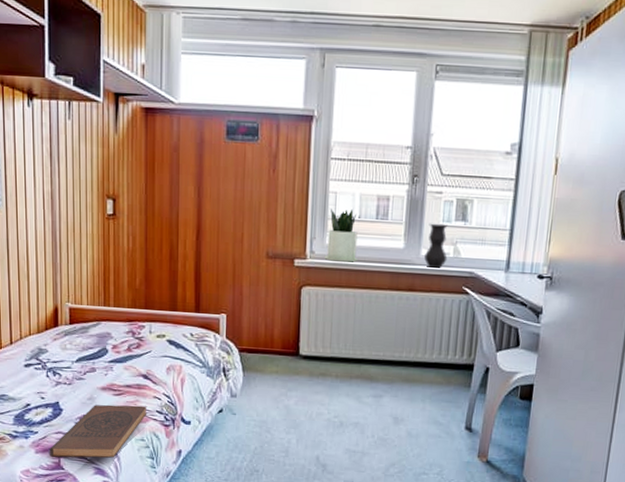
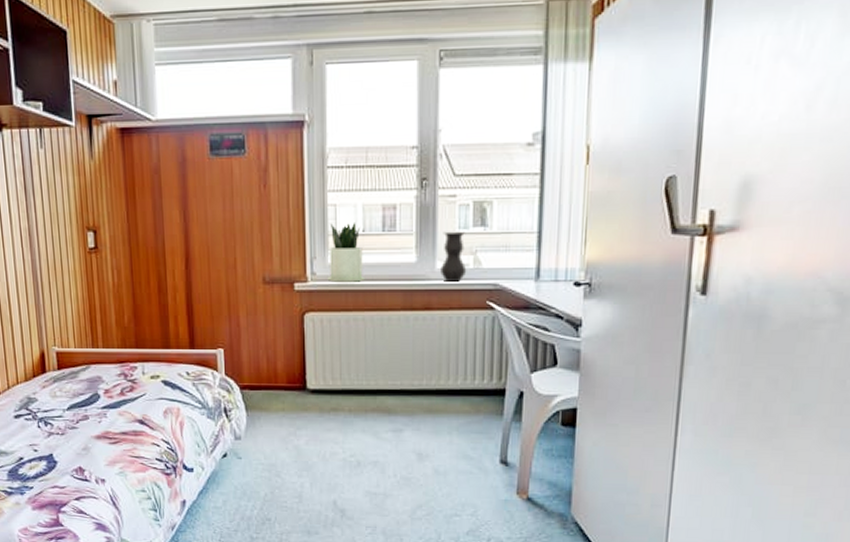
book: present [50,404,147,458] -> none [47,453,147,514]

